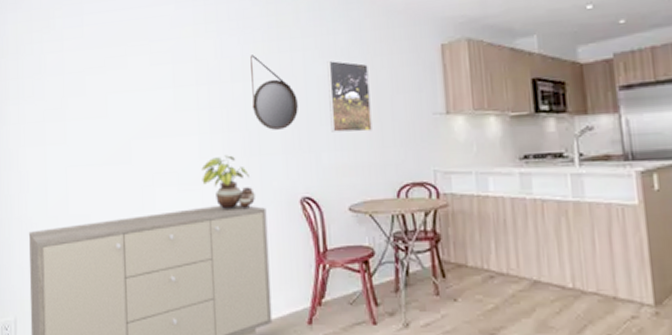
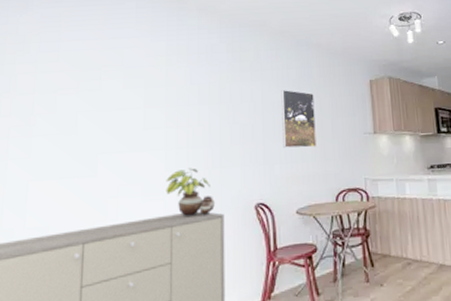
home mirror: present [250,55,298,130] -> none [215,82,256,146]

